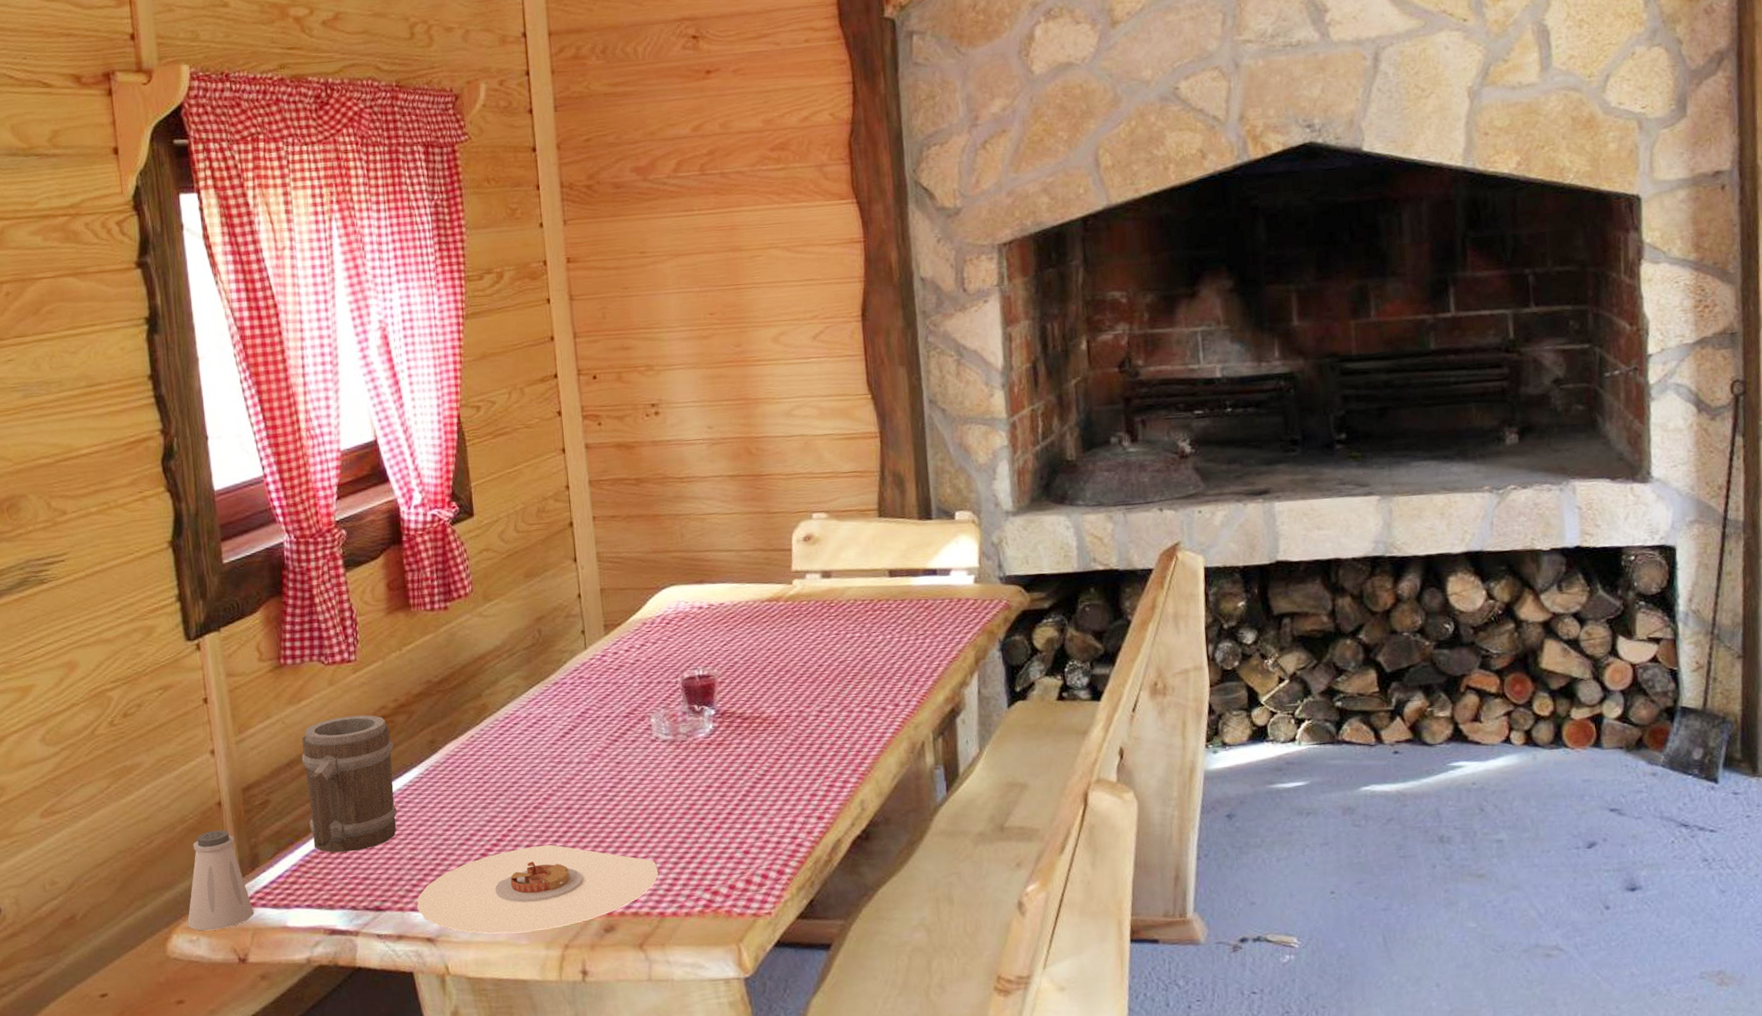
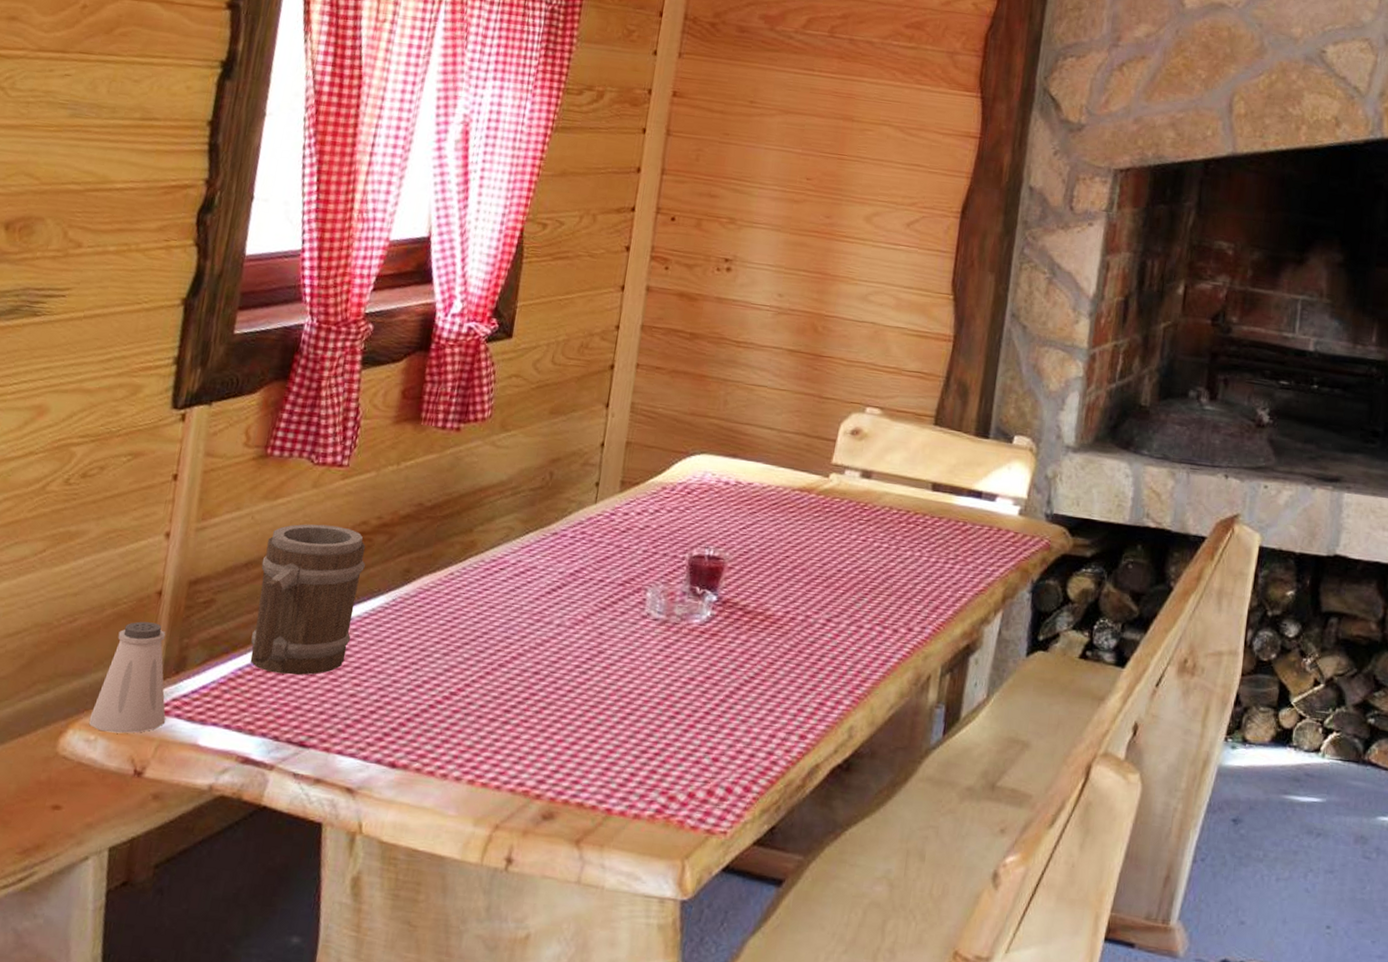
plate: present [417,844,659,934] -> none [345,707,616,804]

